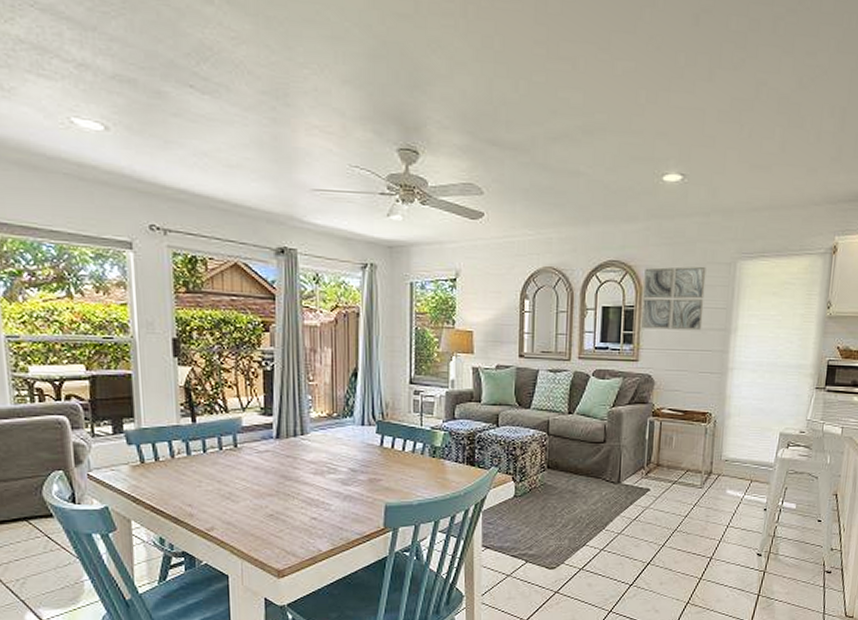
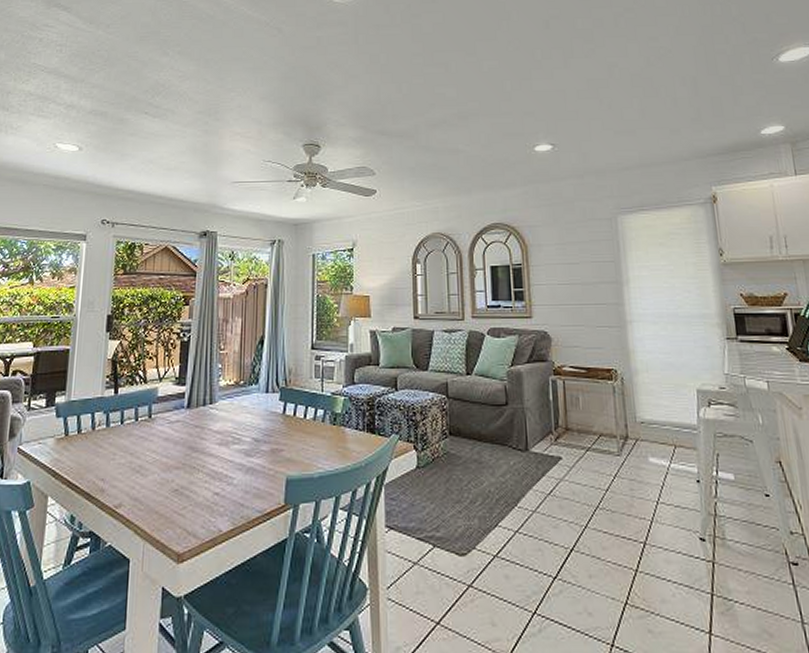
wall art: present [642,266,706,331] -> none [528,223,593,286]

